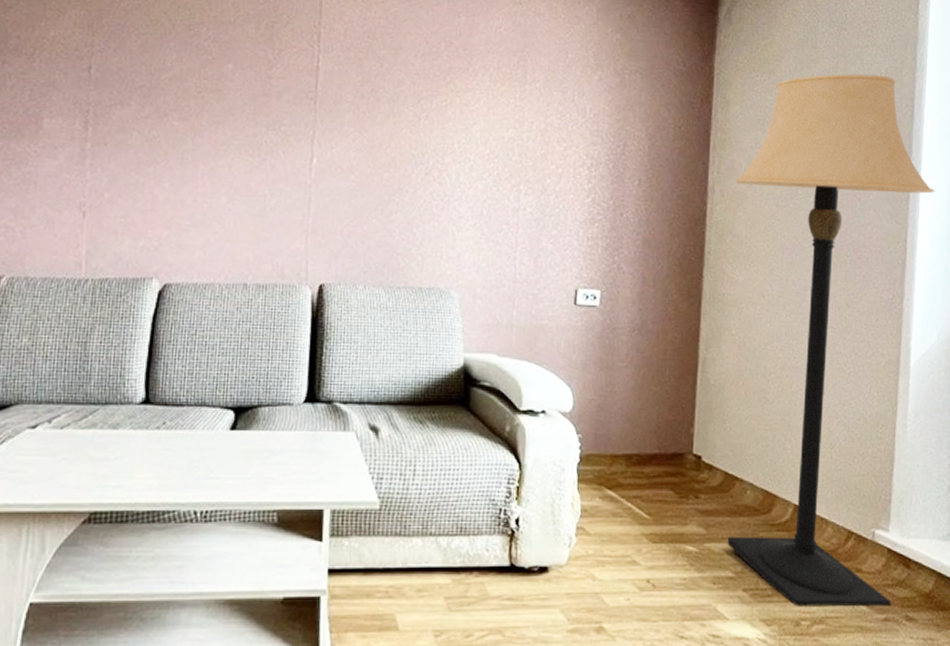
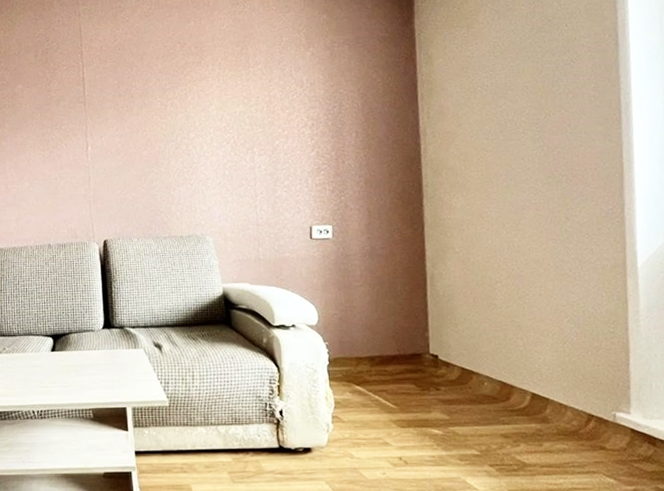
lamp: present [727,73,935,607] -> none [445,12,648,479]

